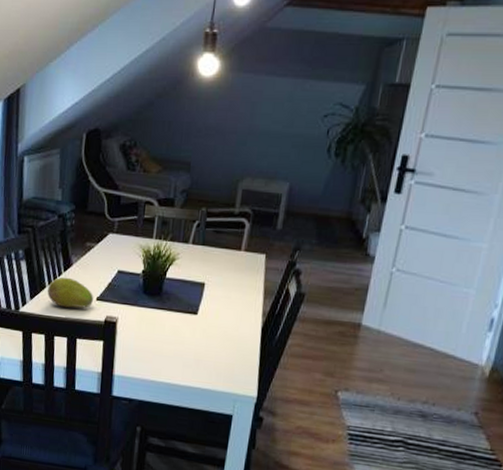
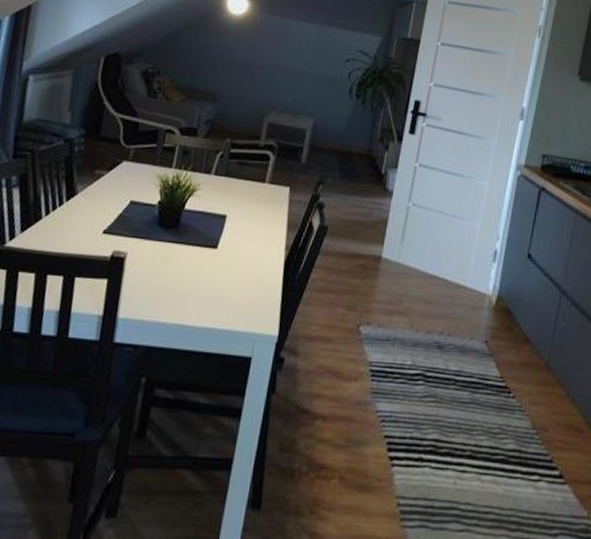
fruit: present [48,277,94,308] -> none [43,207,100,242]

